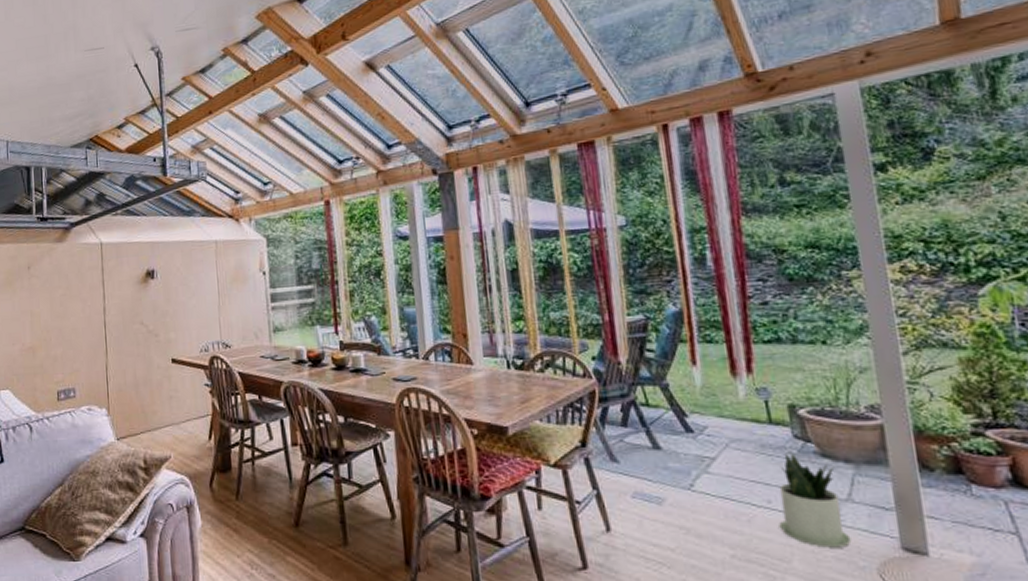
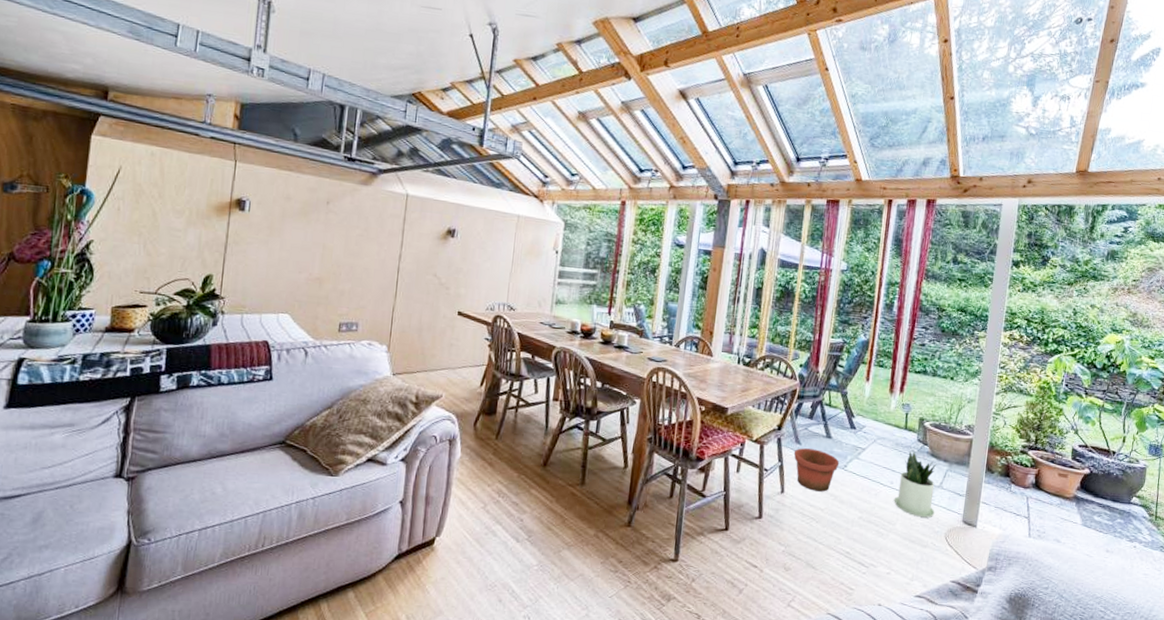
pot: none [611,467,682,525] -> present [793,448,840,492]

